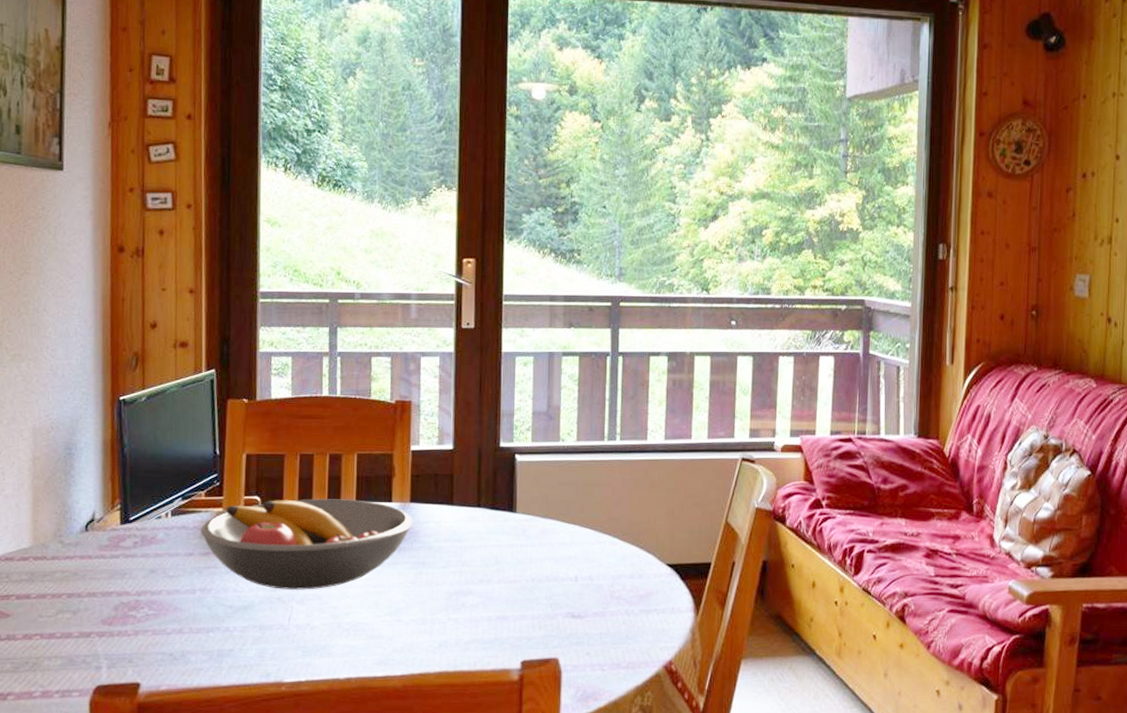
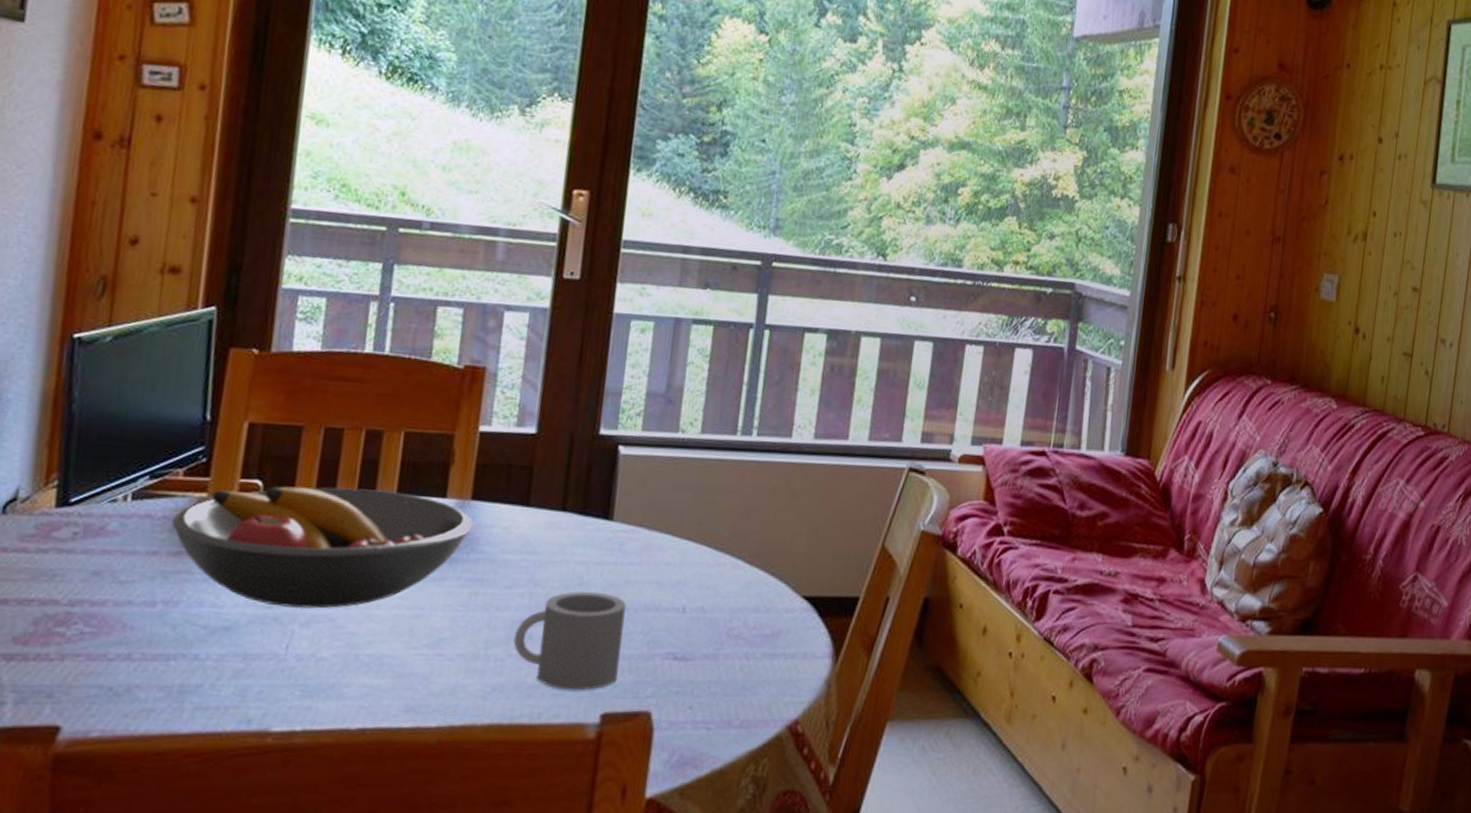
mug: none [451,569,532,644] -> present [513,591,626,691]

